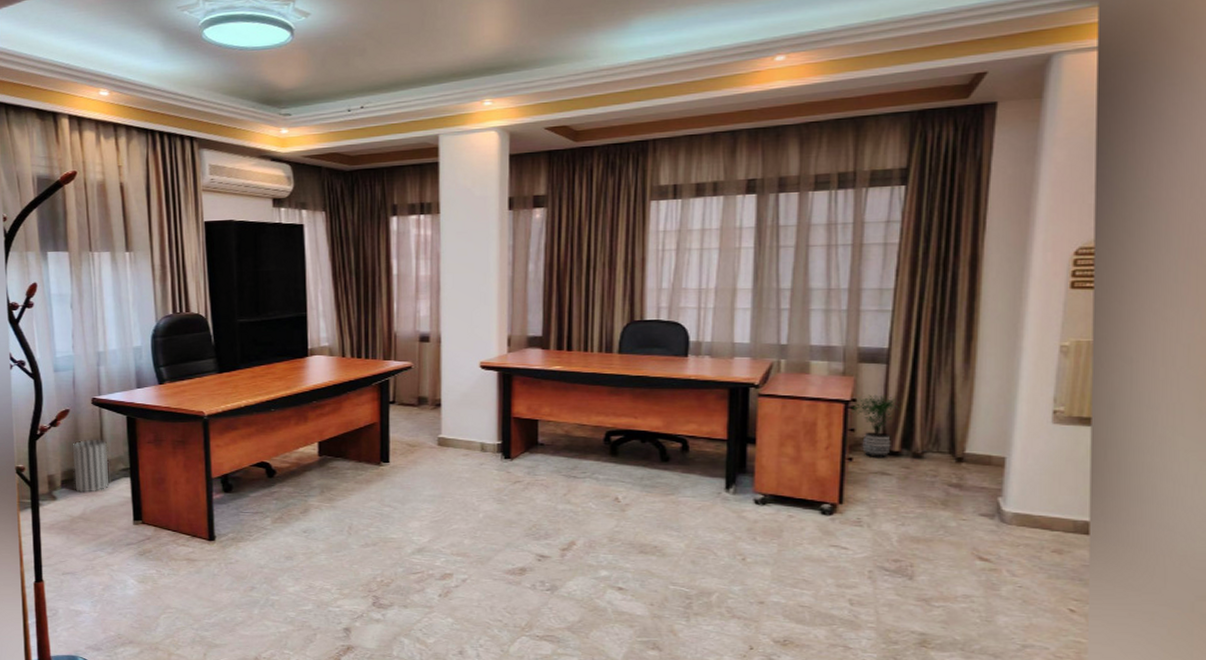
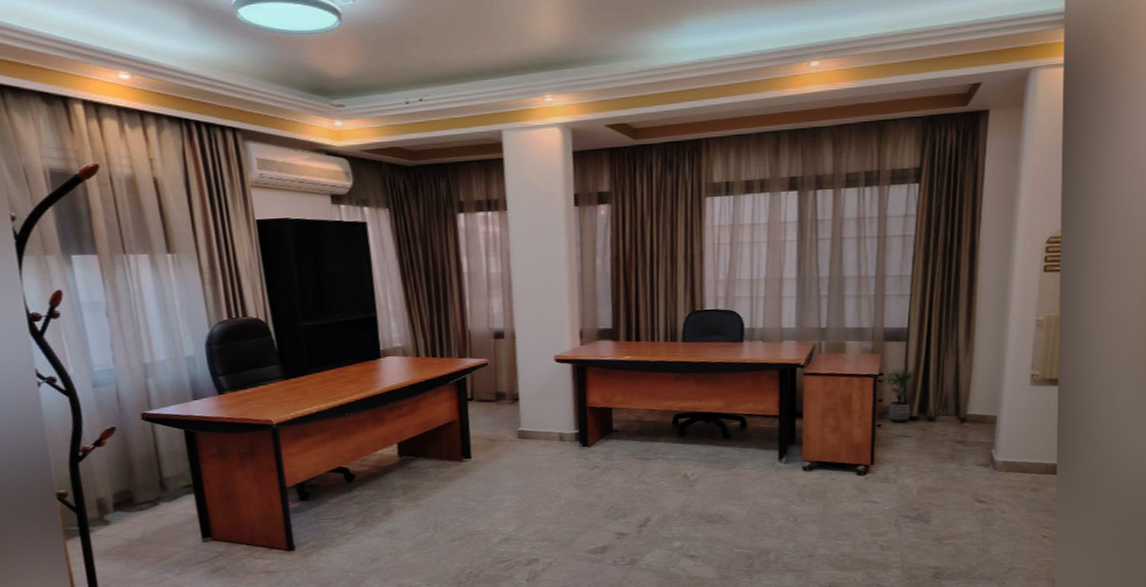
wastebasket: present [73,439,110,493] -> none [123,456,171,514]

